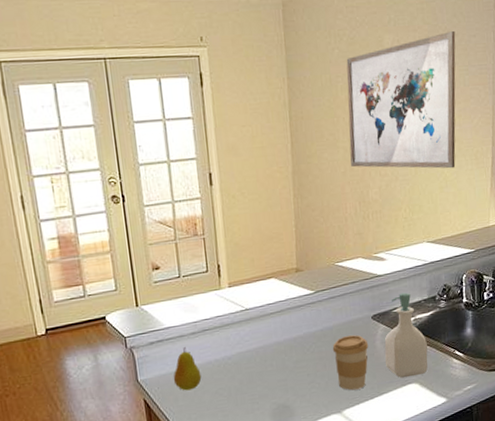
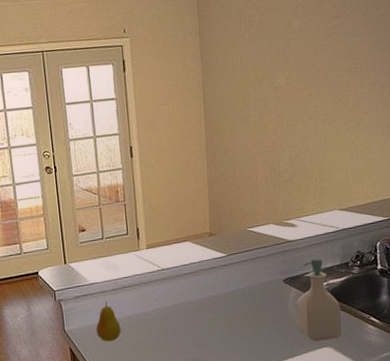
coffee cup: present [332,335,369,391] -> none [244,297,281,351]
wall art: present [346,31,456,169] -> none [256,11,367,140]

